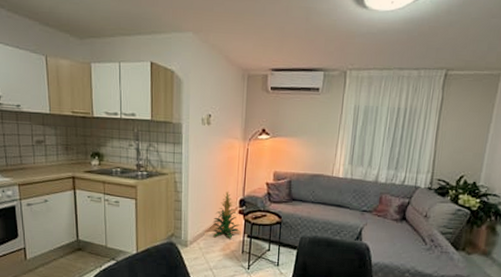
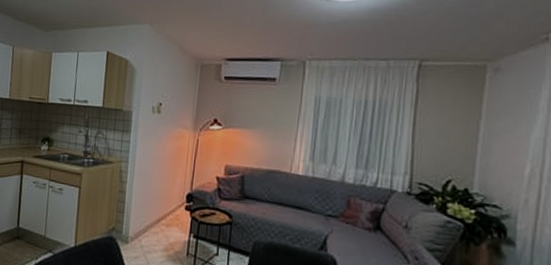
indoor plant: present [212,192,240,238] -> none [156,184,186,237]

